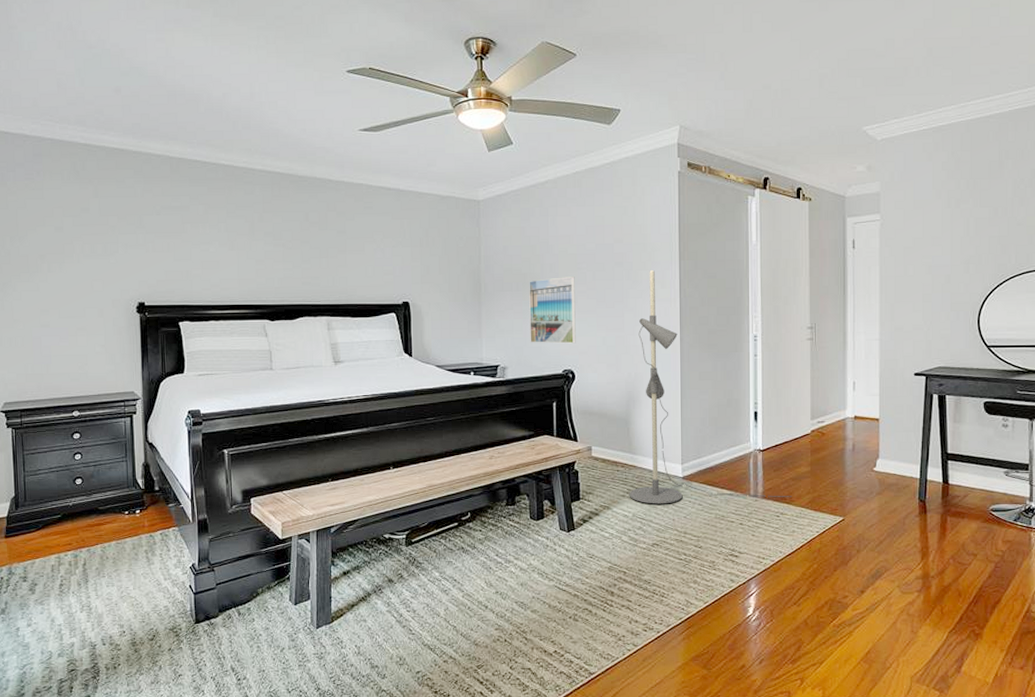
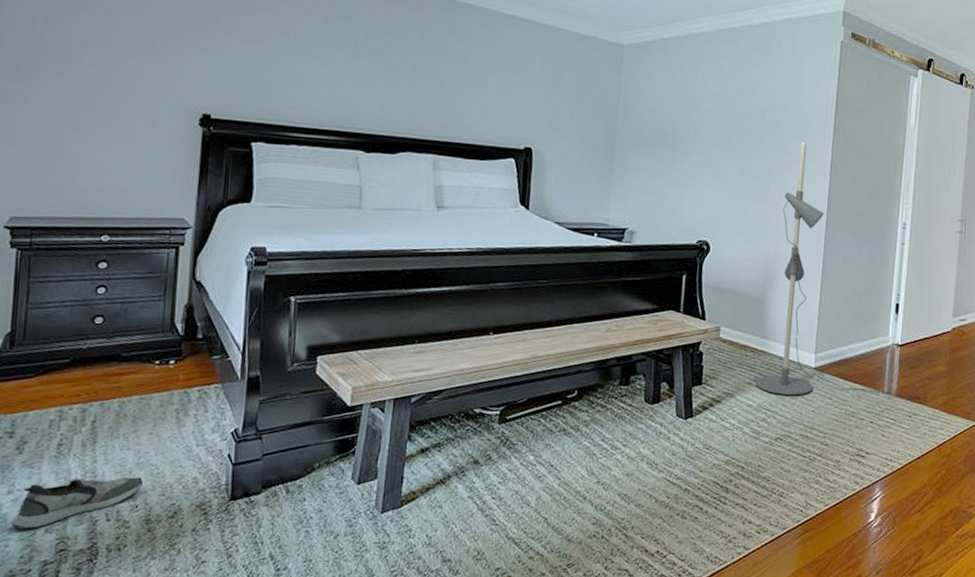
shoe: none [33,608,126,655] -> present [11,477,143,530]
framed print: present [529,277,576,344] -> none [664,139,721,213]

